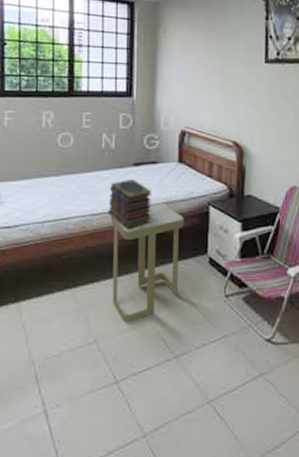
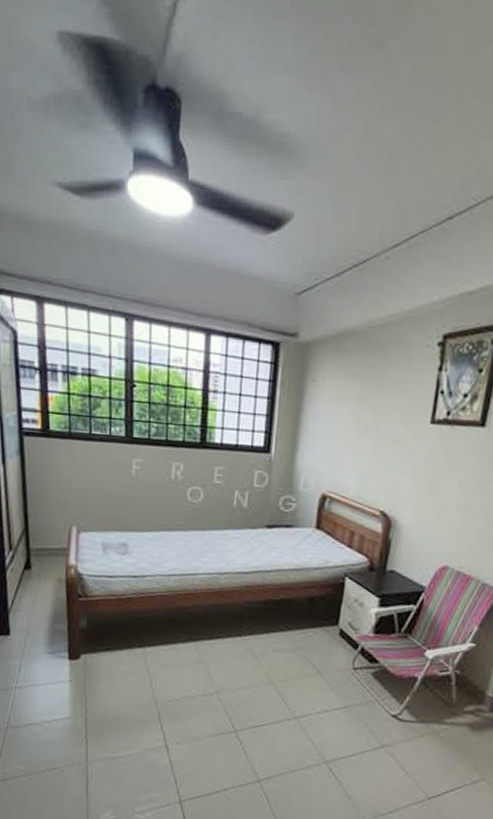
book stack: present [108,178,152,229] -> none [236,540,284,592]
side table: present [110,202,184,323] -> none [235,568,317,680]

